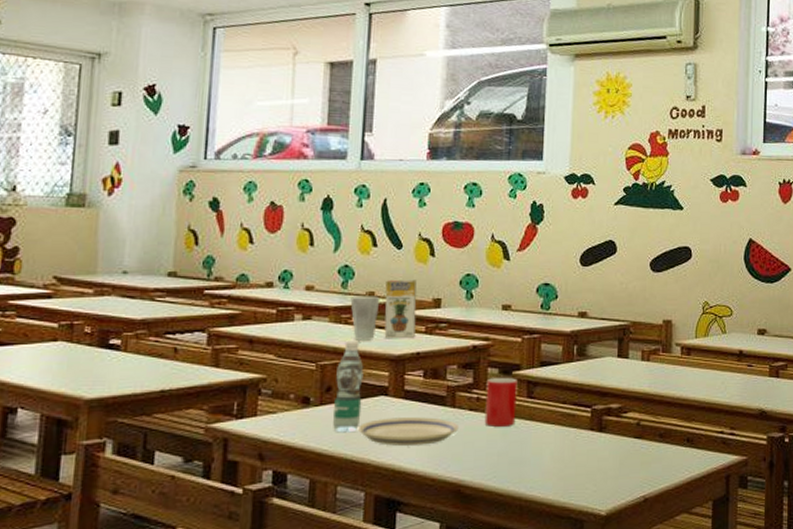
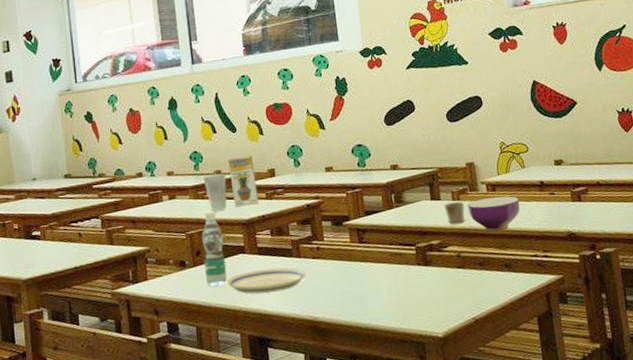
cup: present [484,378,518,427] -> none [323,228,353,271]
cup: none [630,363,653,389] -> present [443,201,465,226]
bowl: none [657,361,714,401] -> present [467,196,521,232]

